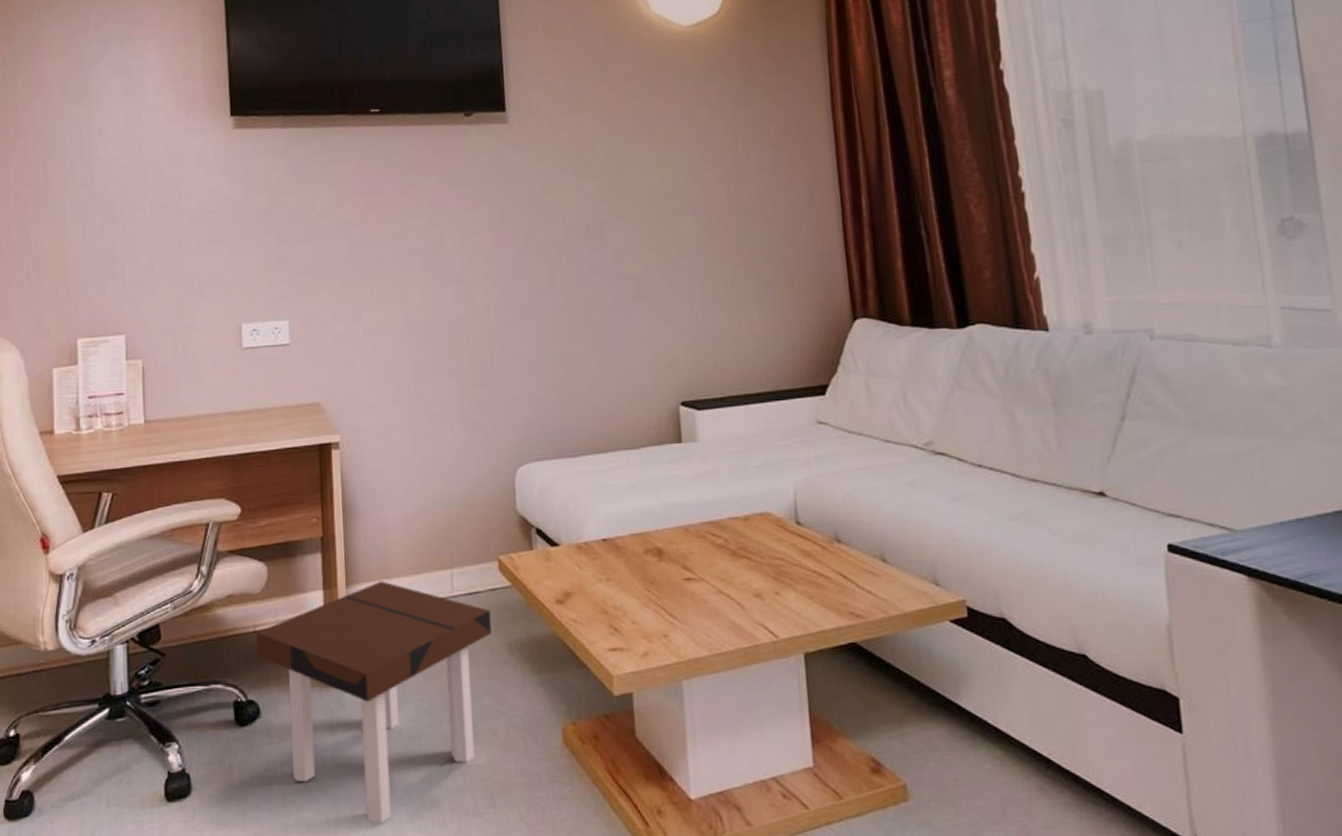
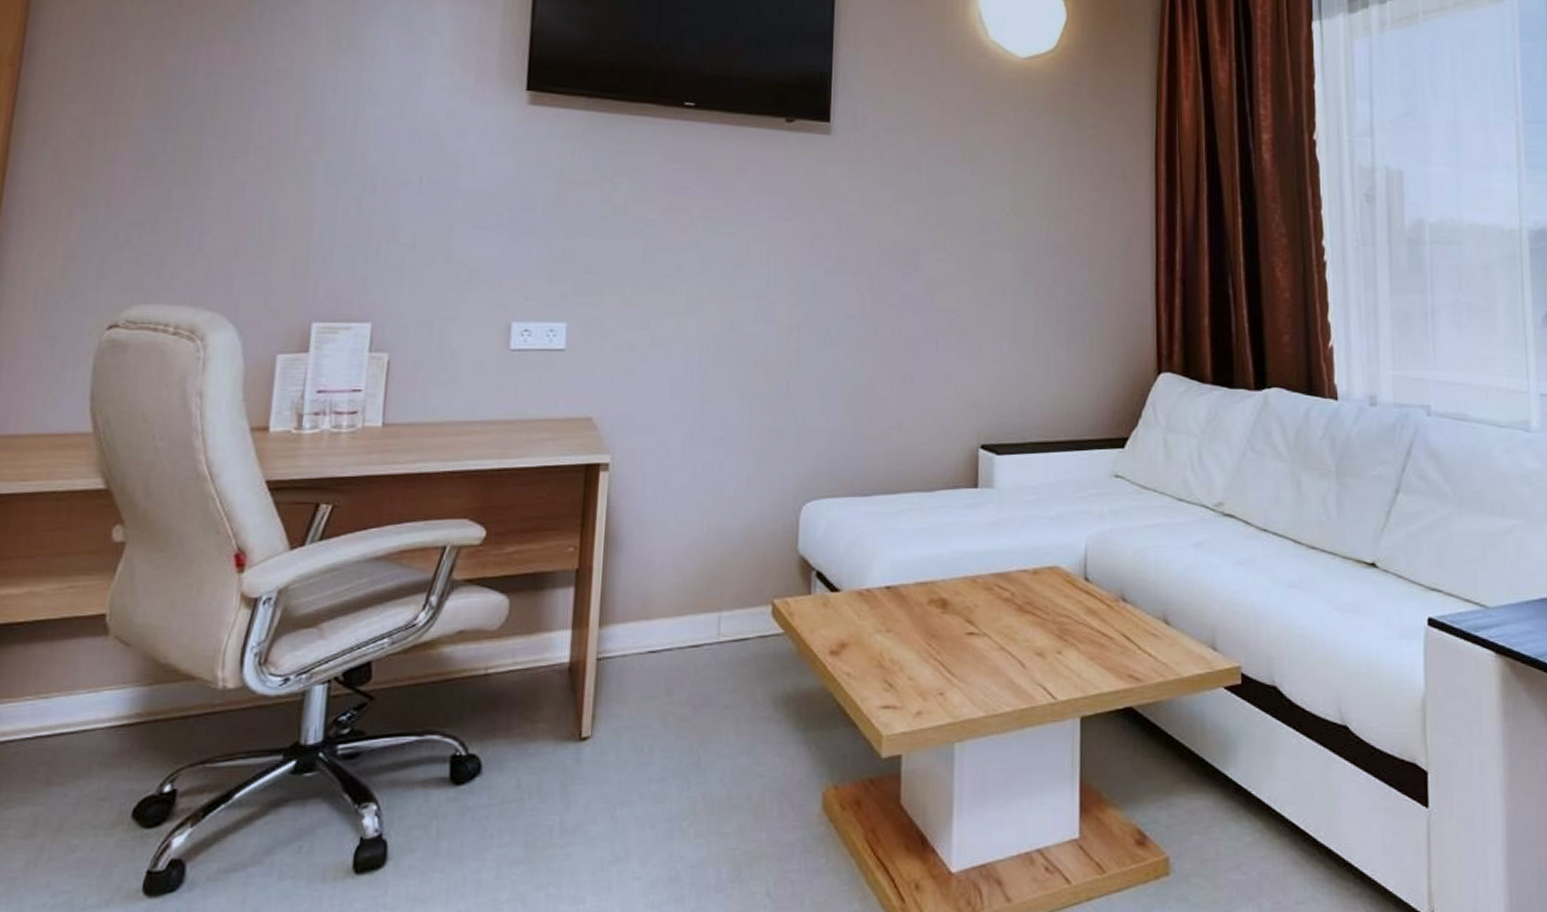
side table: present [255,581,492,823] -> none [484,622,758,899]

